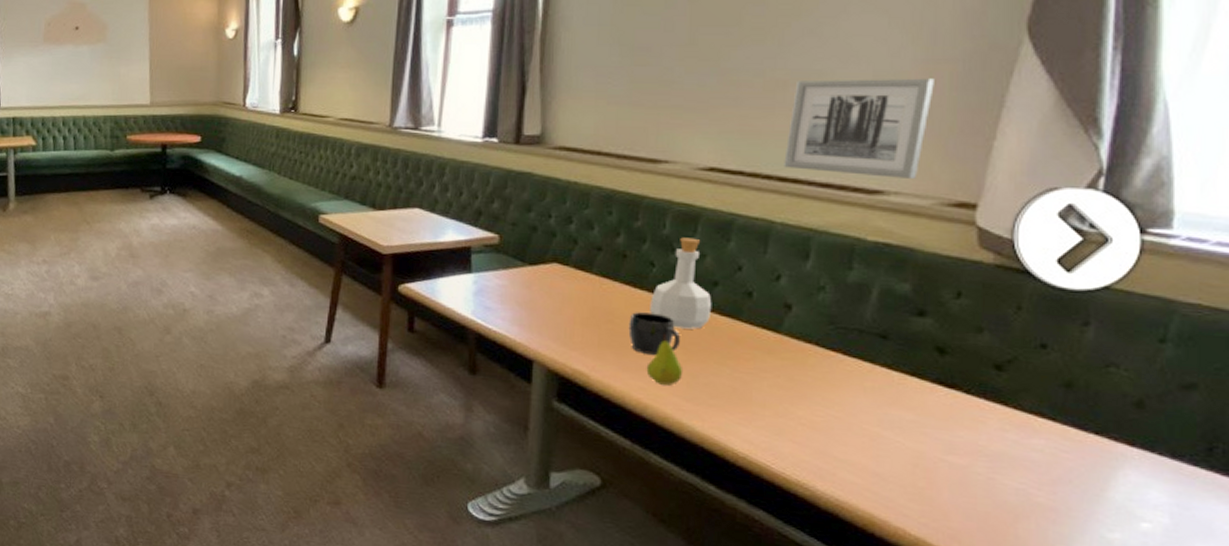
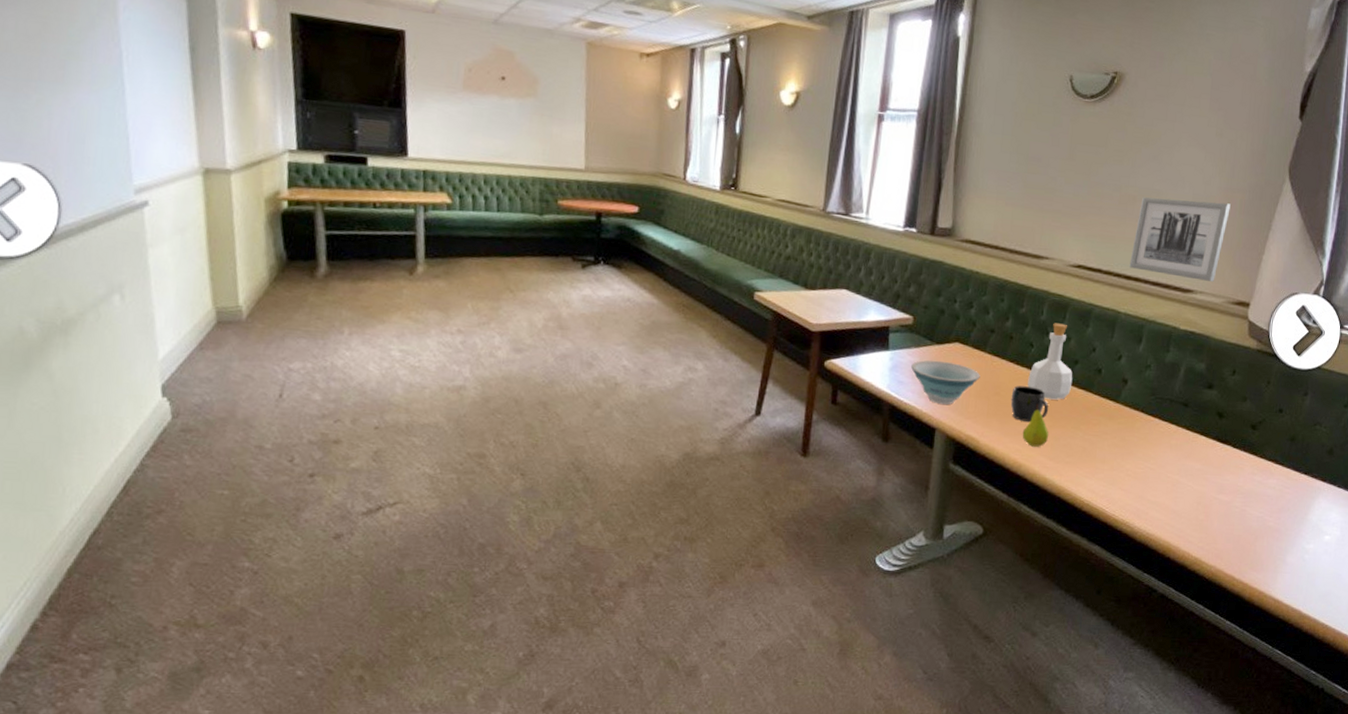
bowl: none [500,283,587,334] -> present [911,360,980,405]

